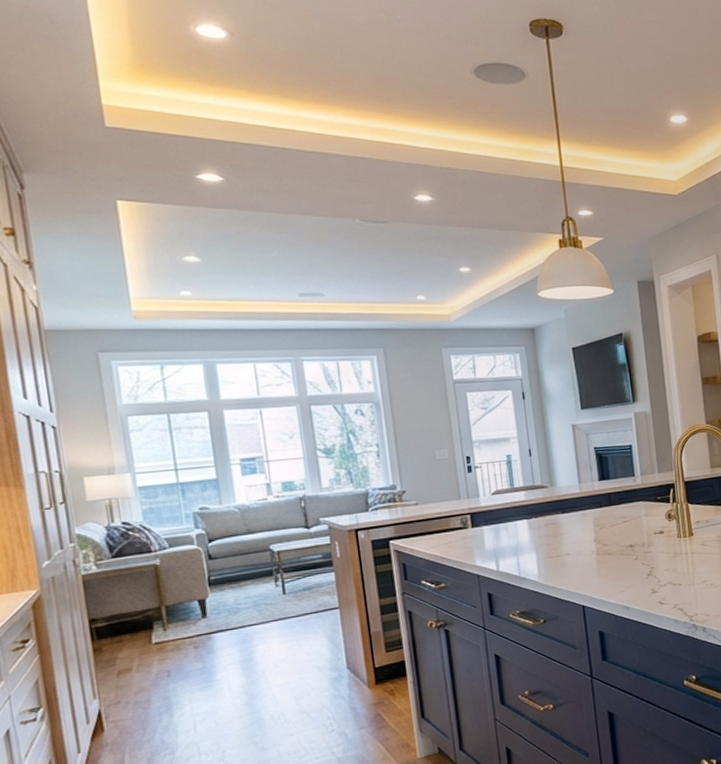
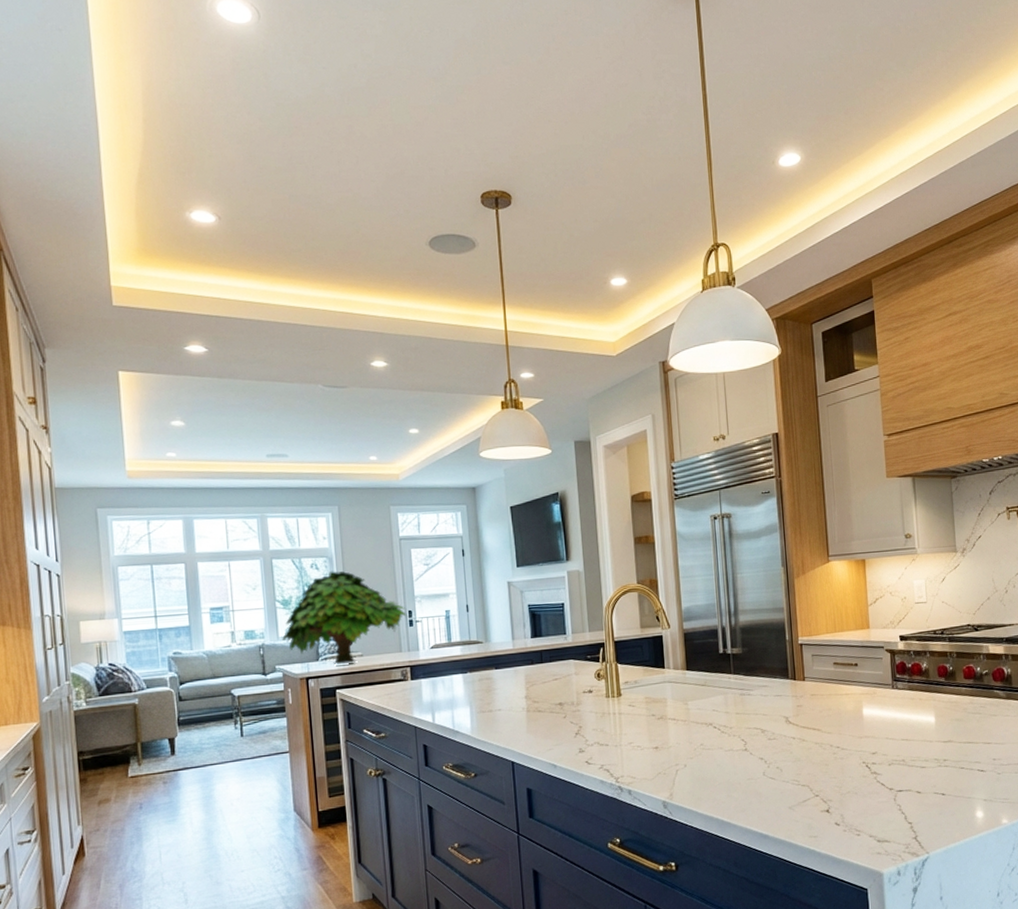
plant: none [325,416,467,515] -> present [281,570,409,664]

